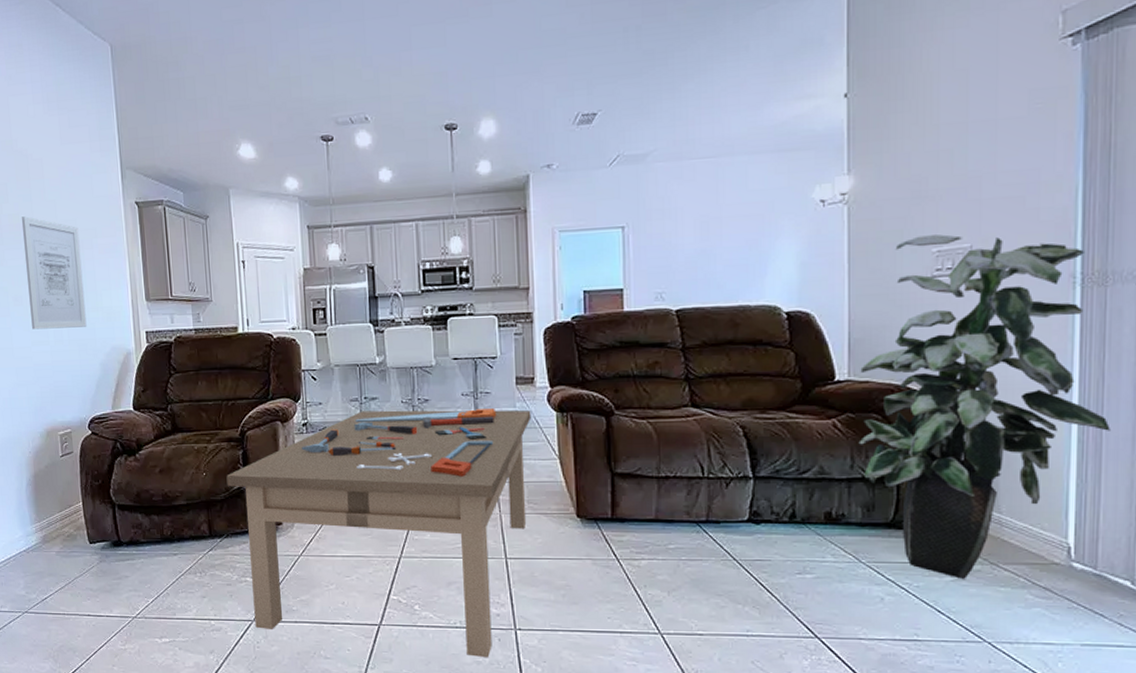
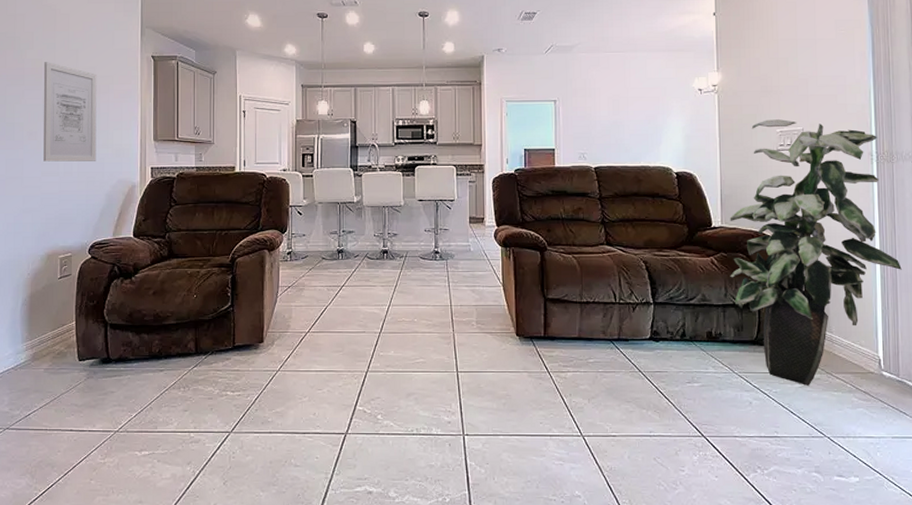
coffee table: present [226,409,531,658] -> none [215,242,481,462]

